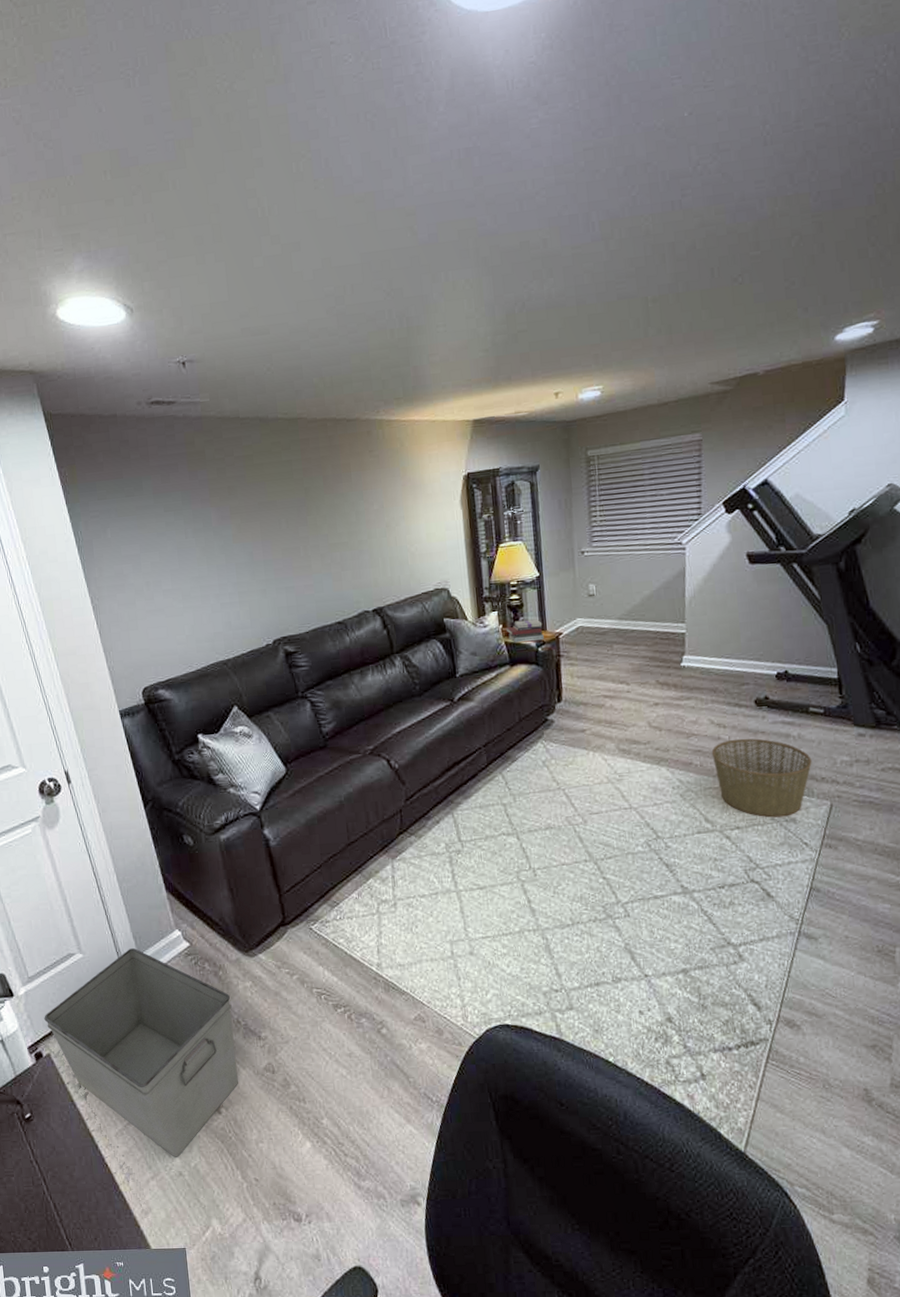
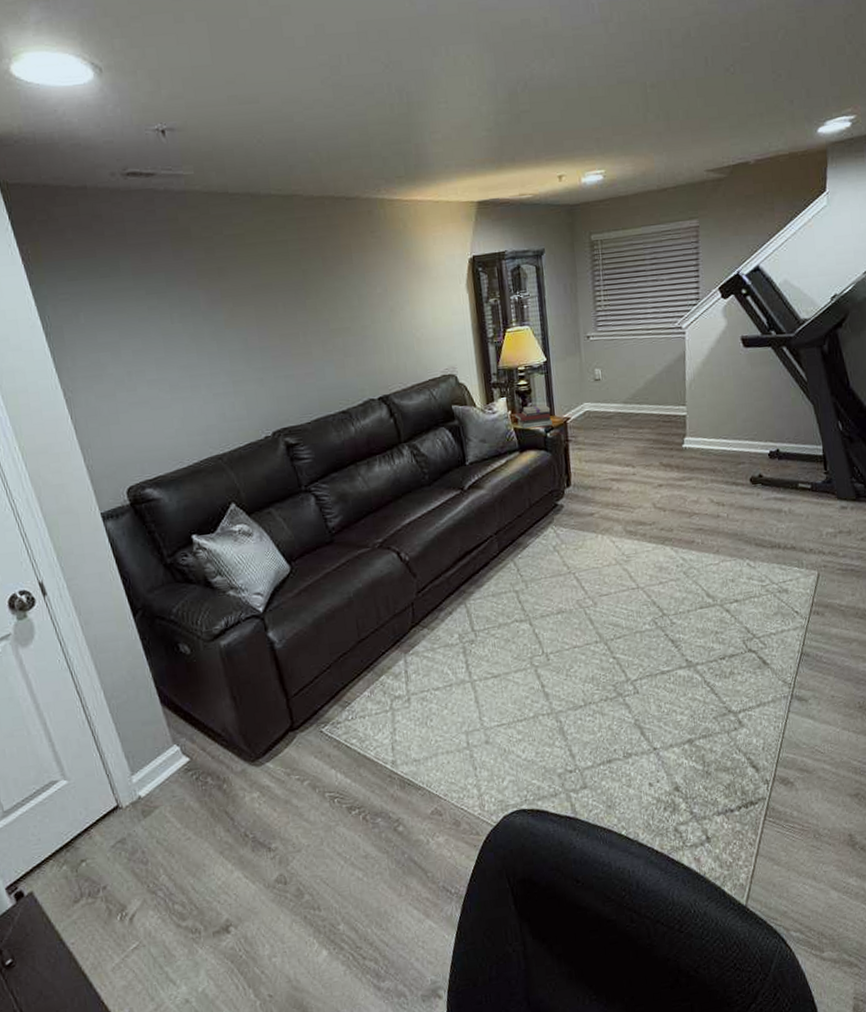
storage bin: present [44,947,238,1157] -> none [24,768,248,985]
basket: present [711,738,812,818] -> none [711,515,801,589]

